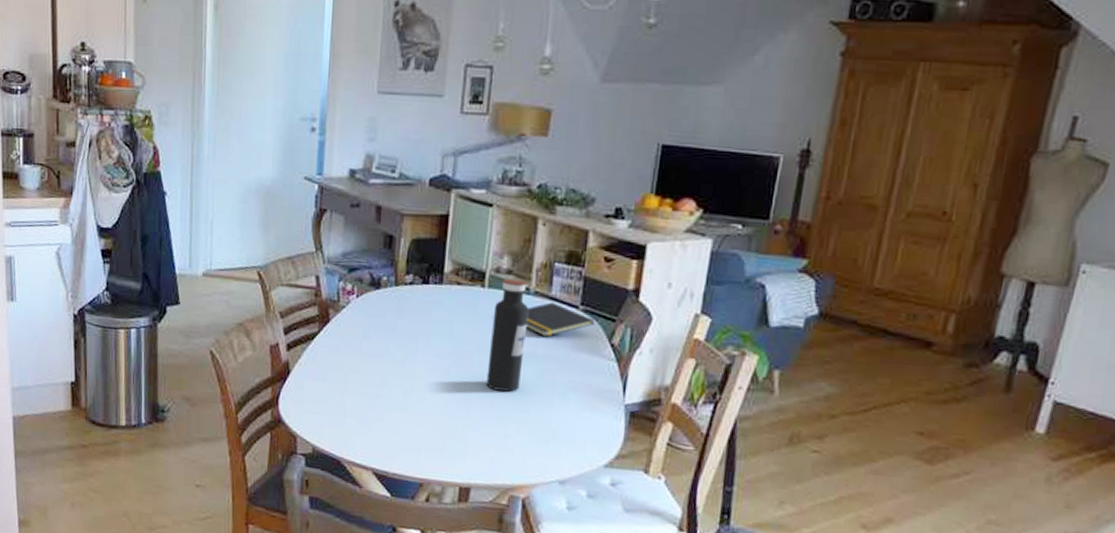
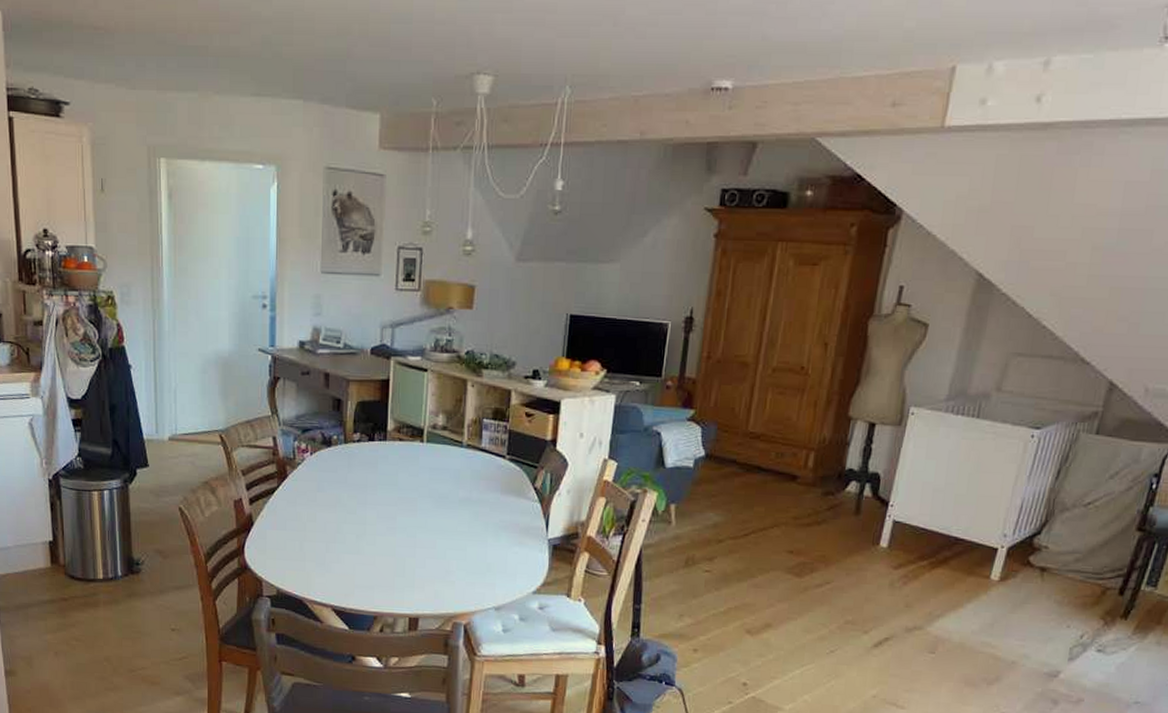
water bottle: present [486,279,529,392] -> none [428,434,463,533]
notepad: present [525,302,595,337] -> none [460,453,520,483]

